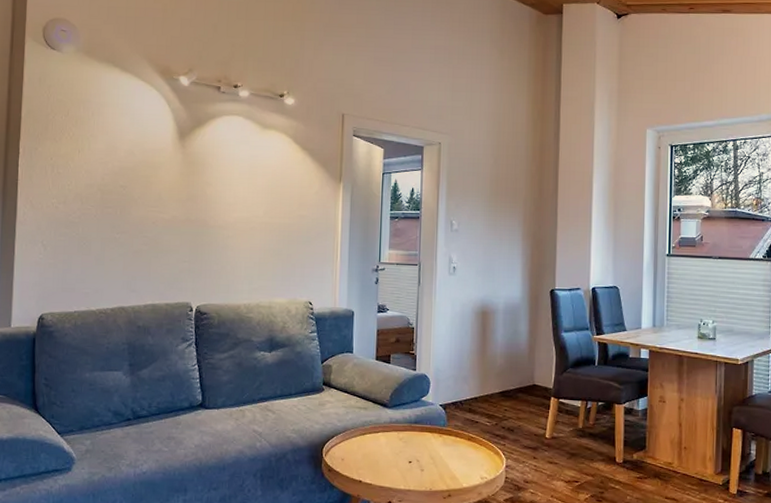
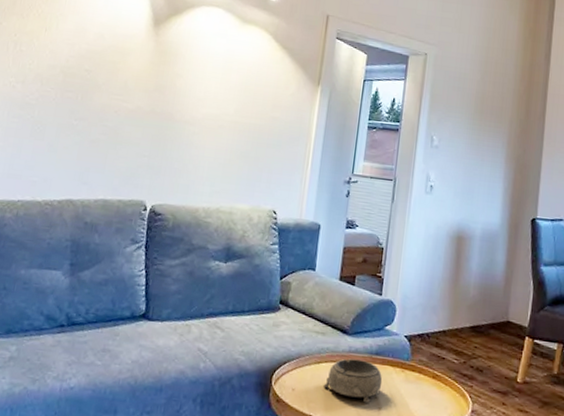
decorative bowl: none [369,429,423,466] -> present [323,358,383,403]

